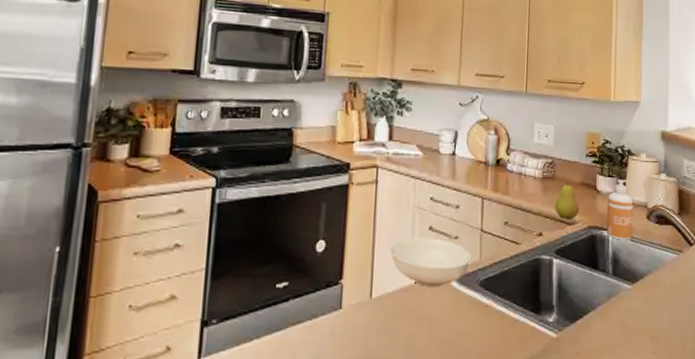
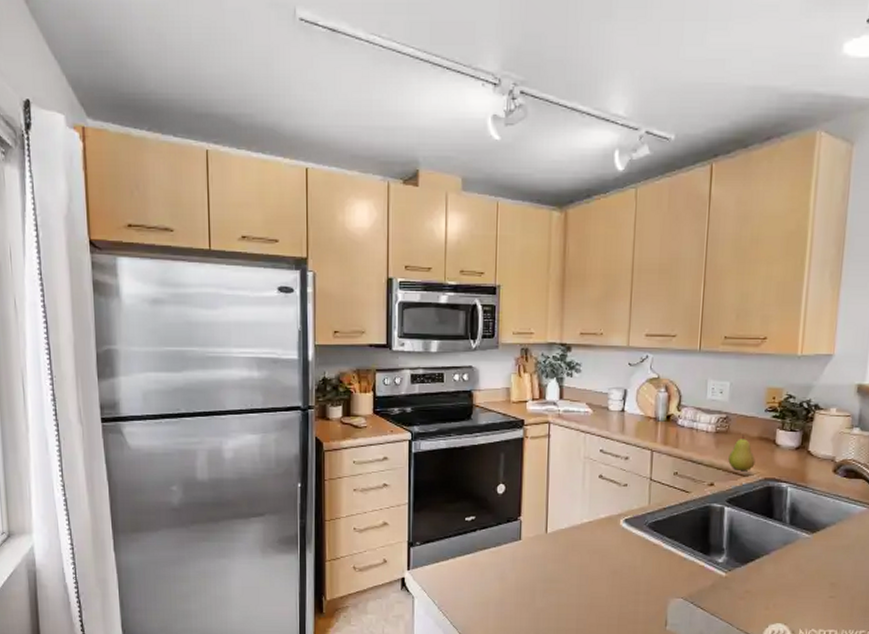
bowl: present [389,238,472,288] -> none [562,484,641,527]
soap dispenser: present [606,179,633,240] -> none [784,433,818,492]

